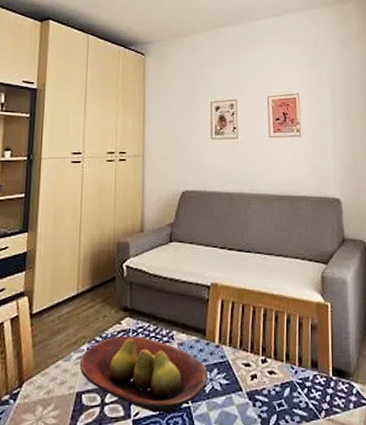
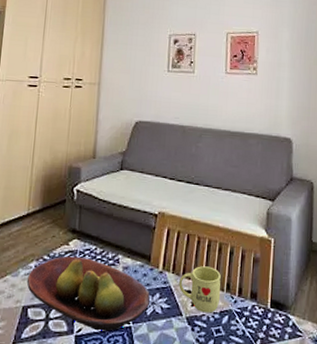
mug: none [237,337,280,387] -> present [179,266,221,313]

